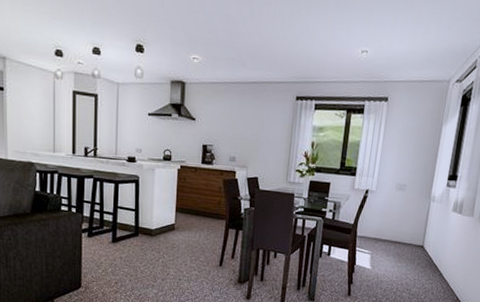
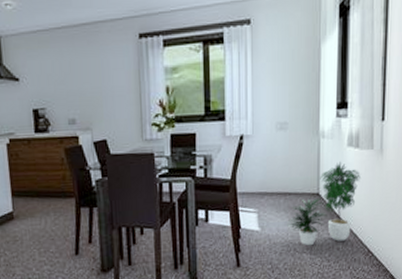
potted plant: none [395,223,460,288] -> present [288,161,361,246]

